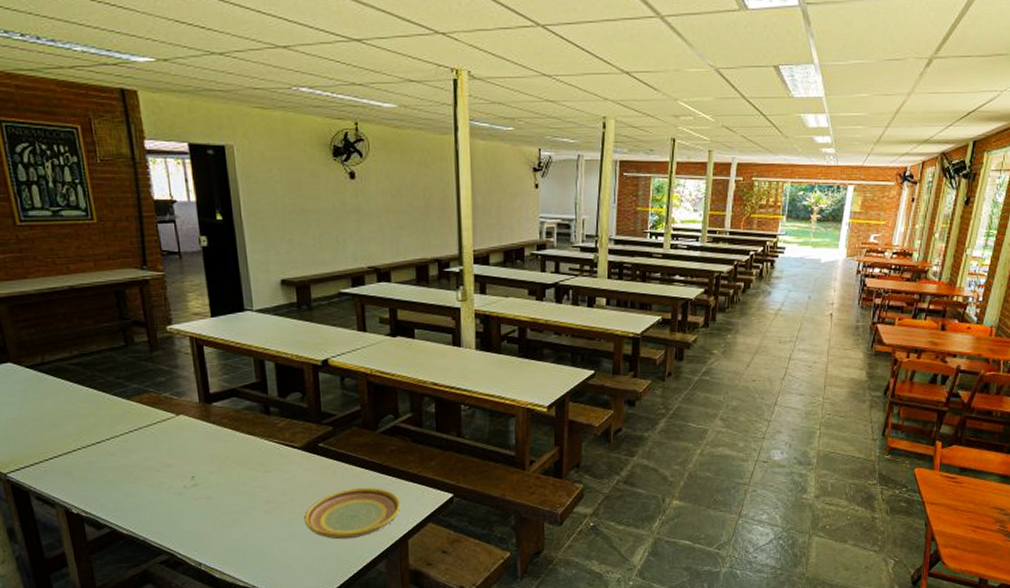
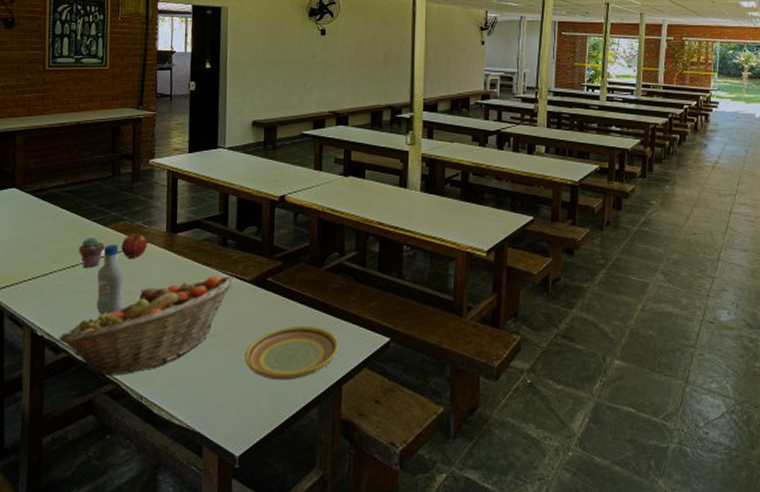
fruit basket: none [97,443,285,547] -> present [58,275,236,376]
potted succulent: none [101,412,132,444] -> present [79,238,105,269]
bottle: none [128,418,163,490] -> present [96,244,123,315]
apple: none [150,406,180,431] -> present [121,234,147,258]

